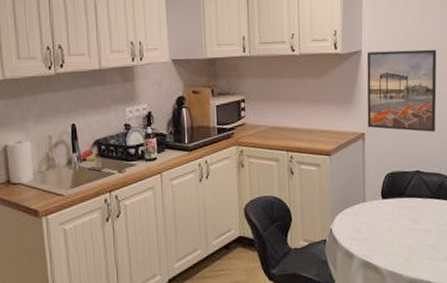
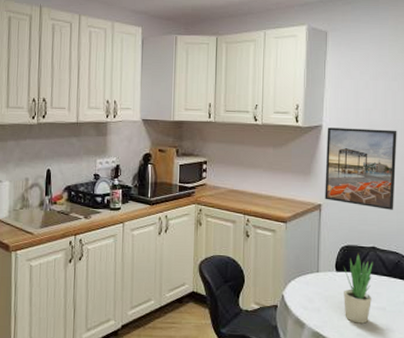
potted plant: none [388,178,418,248] -> present [343,252,373,324]

